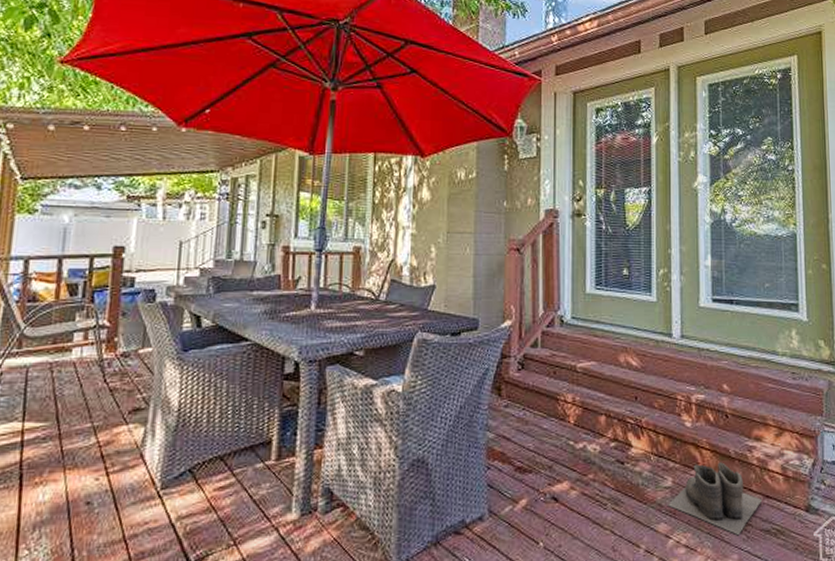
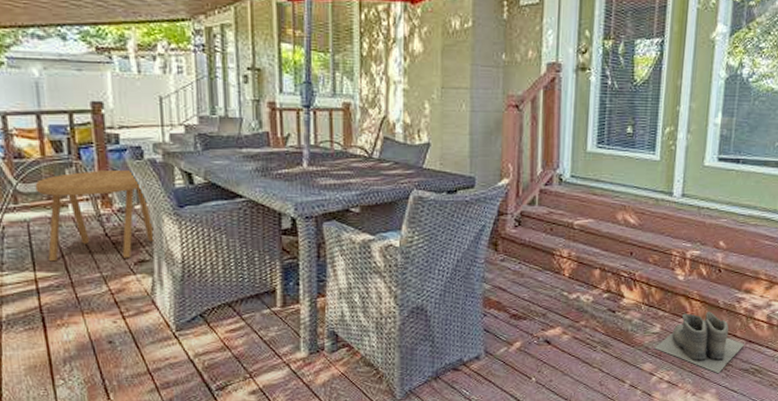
side table: none [39,312,155,411] -> present [35,169,156,262]

